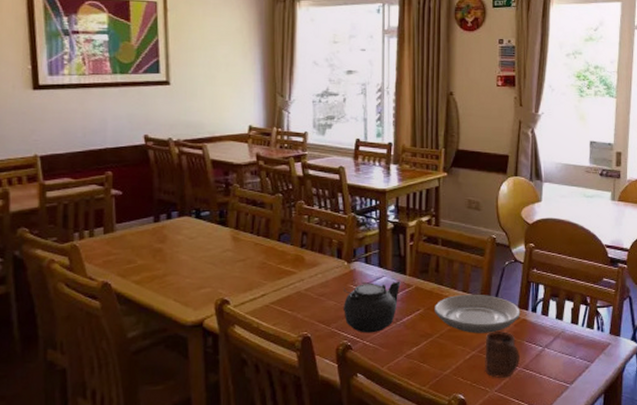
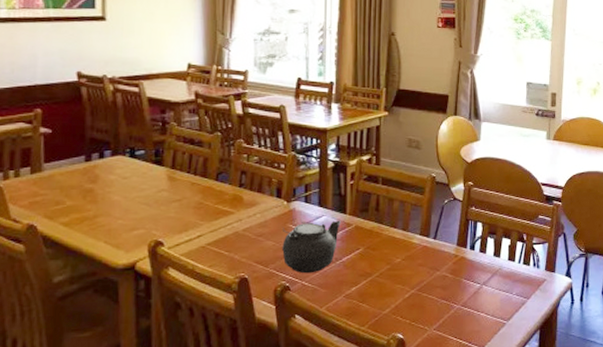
plate: present [435,294,521,333] -> none [374,232,459,272]
cup: present [485,331,520,379] -> none [424,269,458,317]

